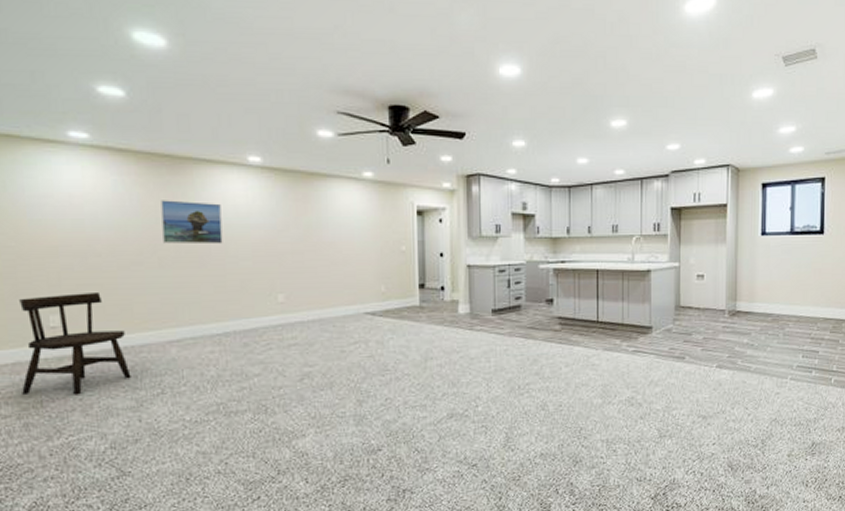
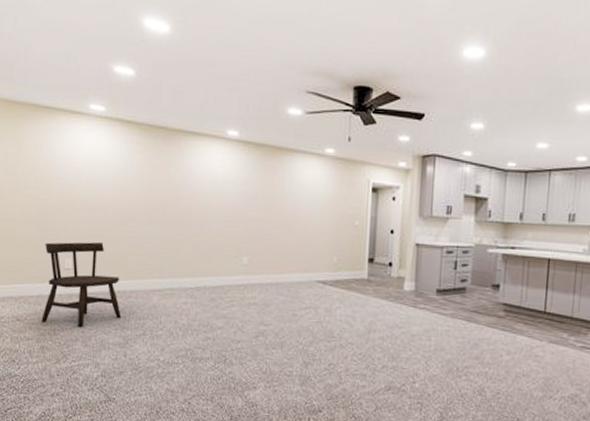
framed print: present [161,200,223,245] -> none [154,166,202,208]

